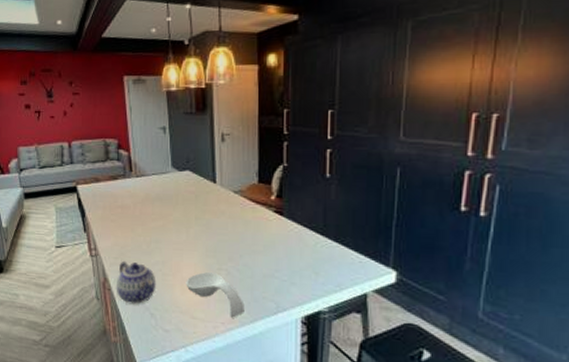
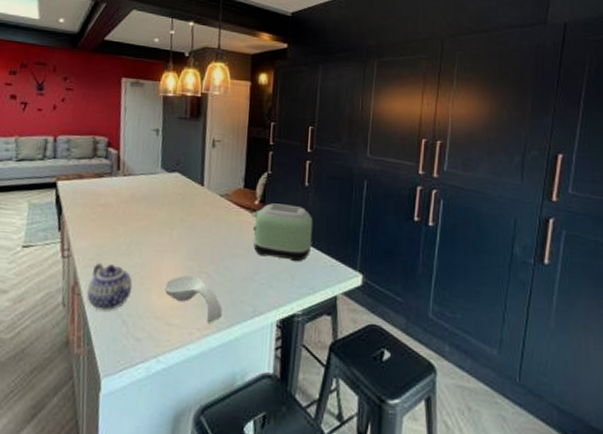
toaster: none [267,198,337,259] -> present [250,203,313,262]

